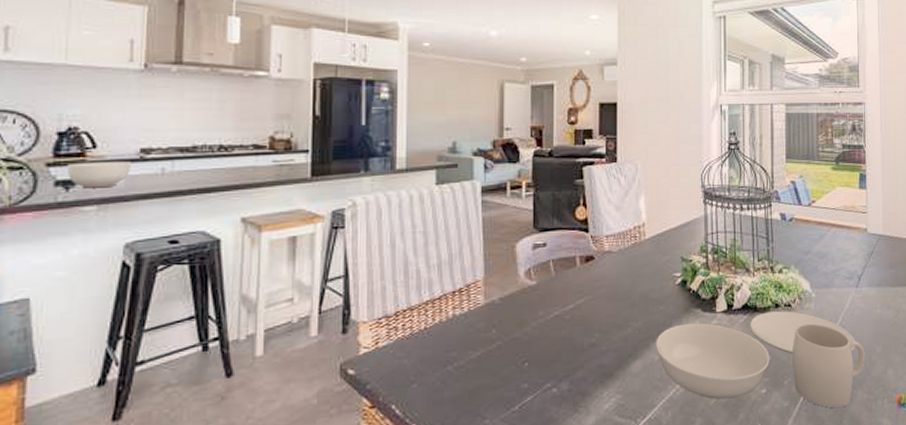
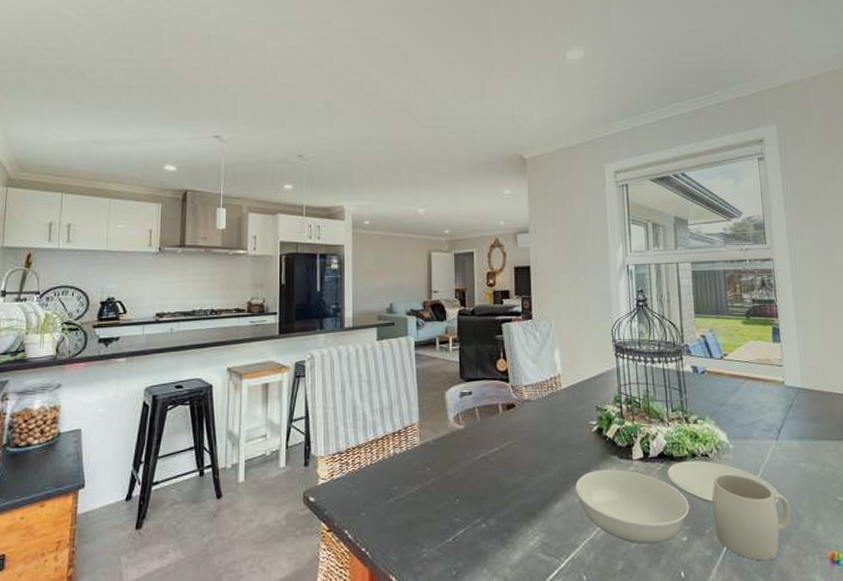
bowl: present [66,162,132,188] -> none [106,323,151,345]

